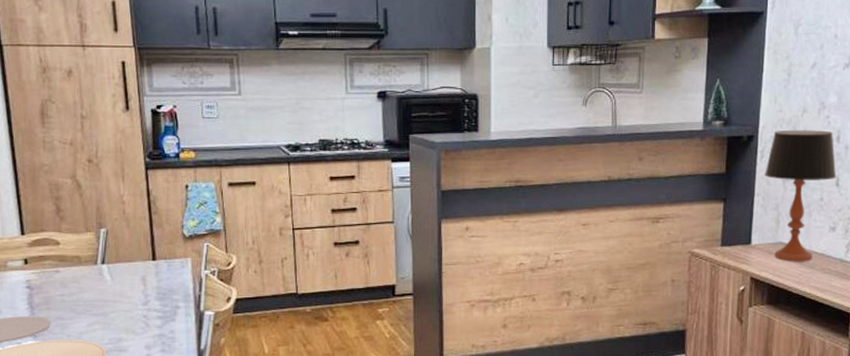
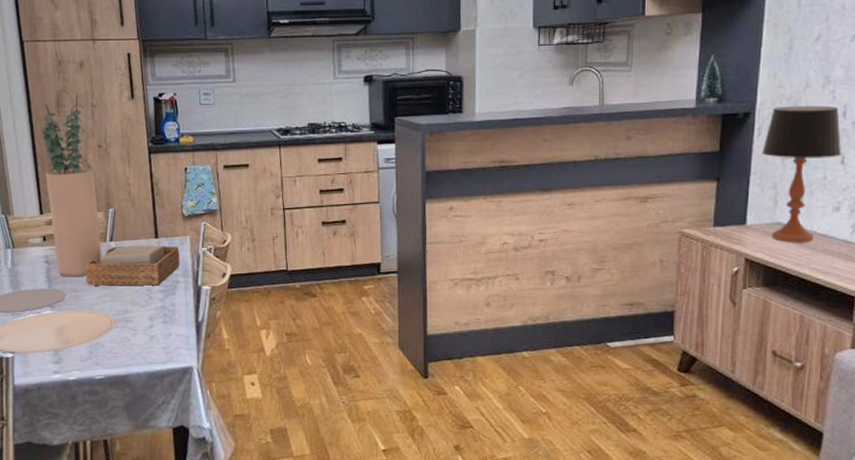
vase: none [24,104,94,304] -> present [42,94,103,277]
napkin holder: none [73,268,180,313] -> present [85,245,180,287]

